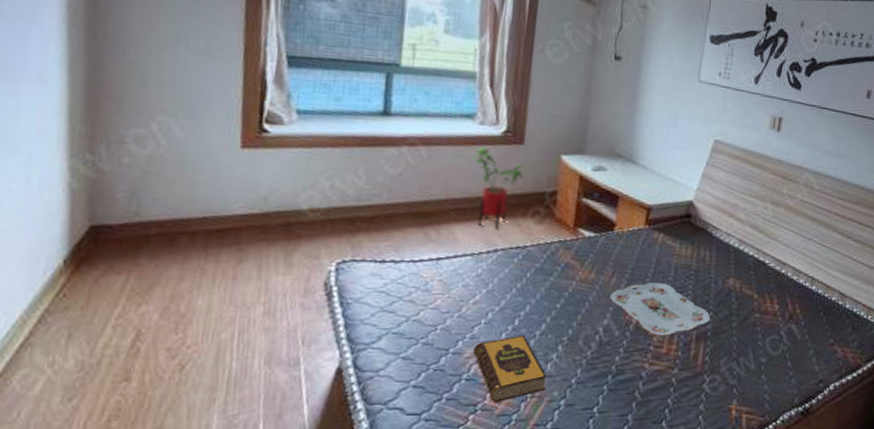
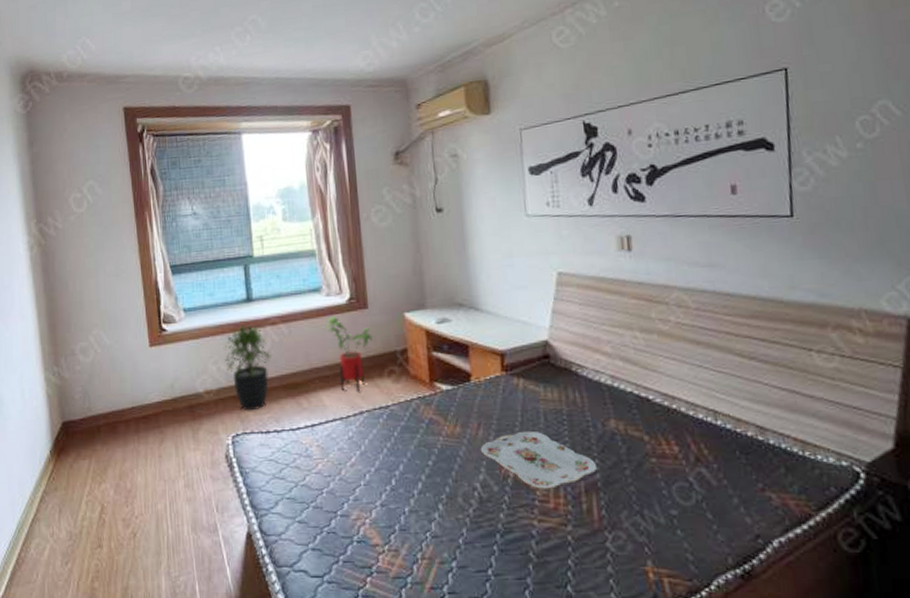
potted plant: none [342,139,404,237] -> present [223,324,272,411]
hardback book: present [472,334,547,403] -> none [358,494,435,565]

